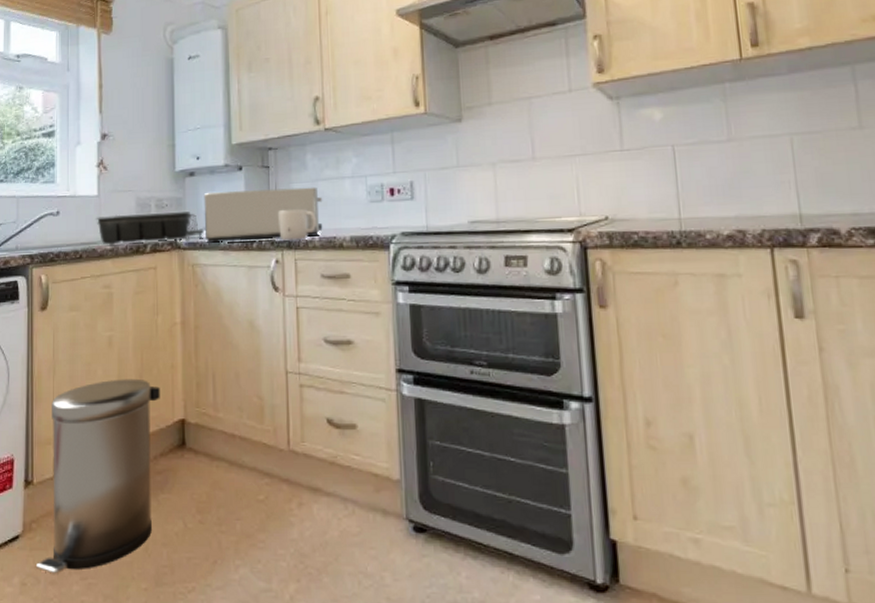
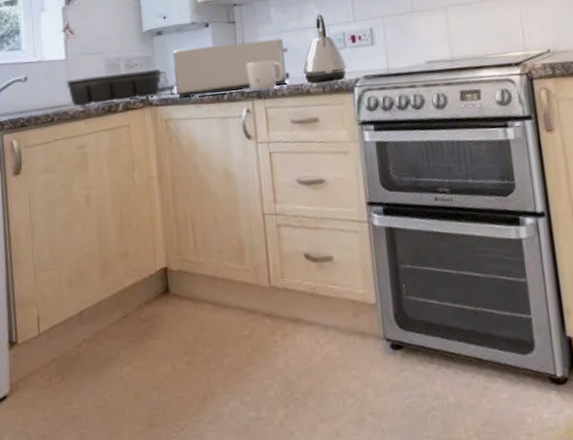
pedal bin: present [35,378,160,574] -> none [25,233,141,429]
kettle: none [336,163,384,238] -> present [302,14,348,84]

